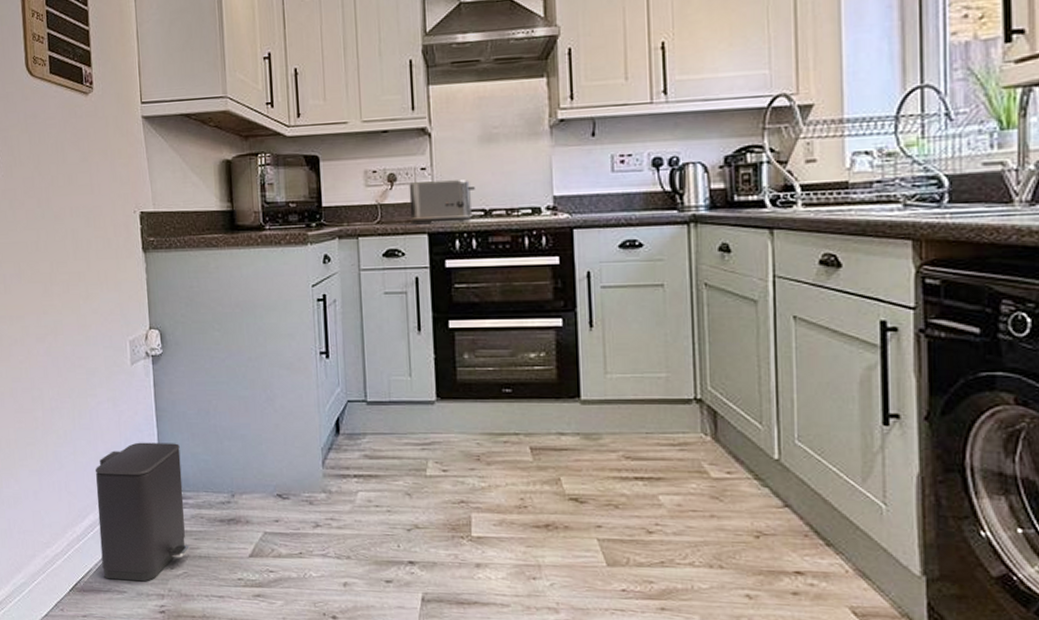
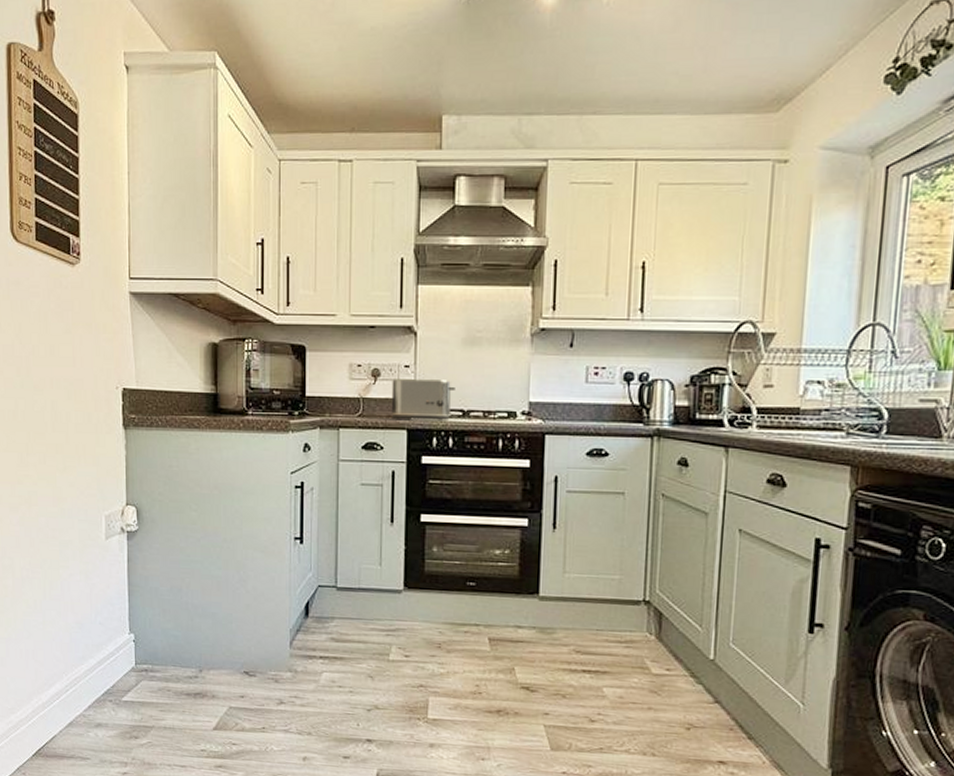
pedal bin: present [95,442,190,582] -> none [63,615,155,750]

